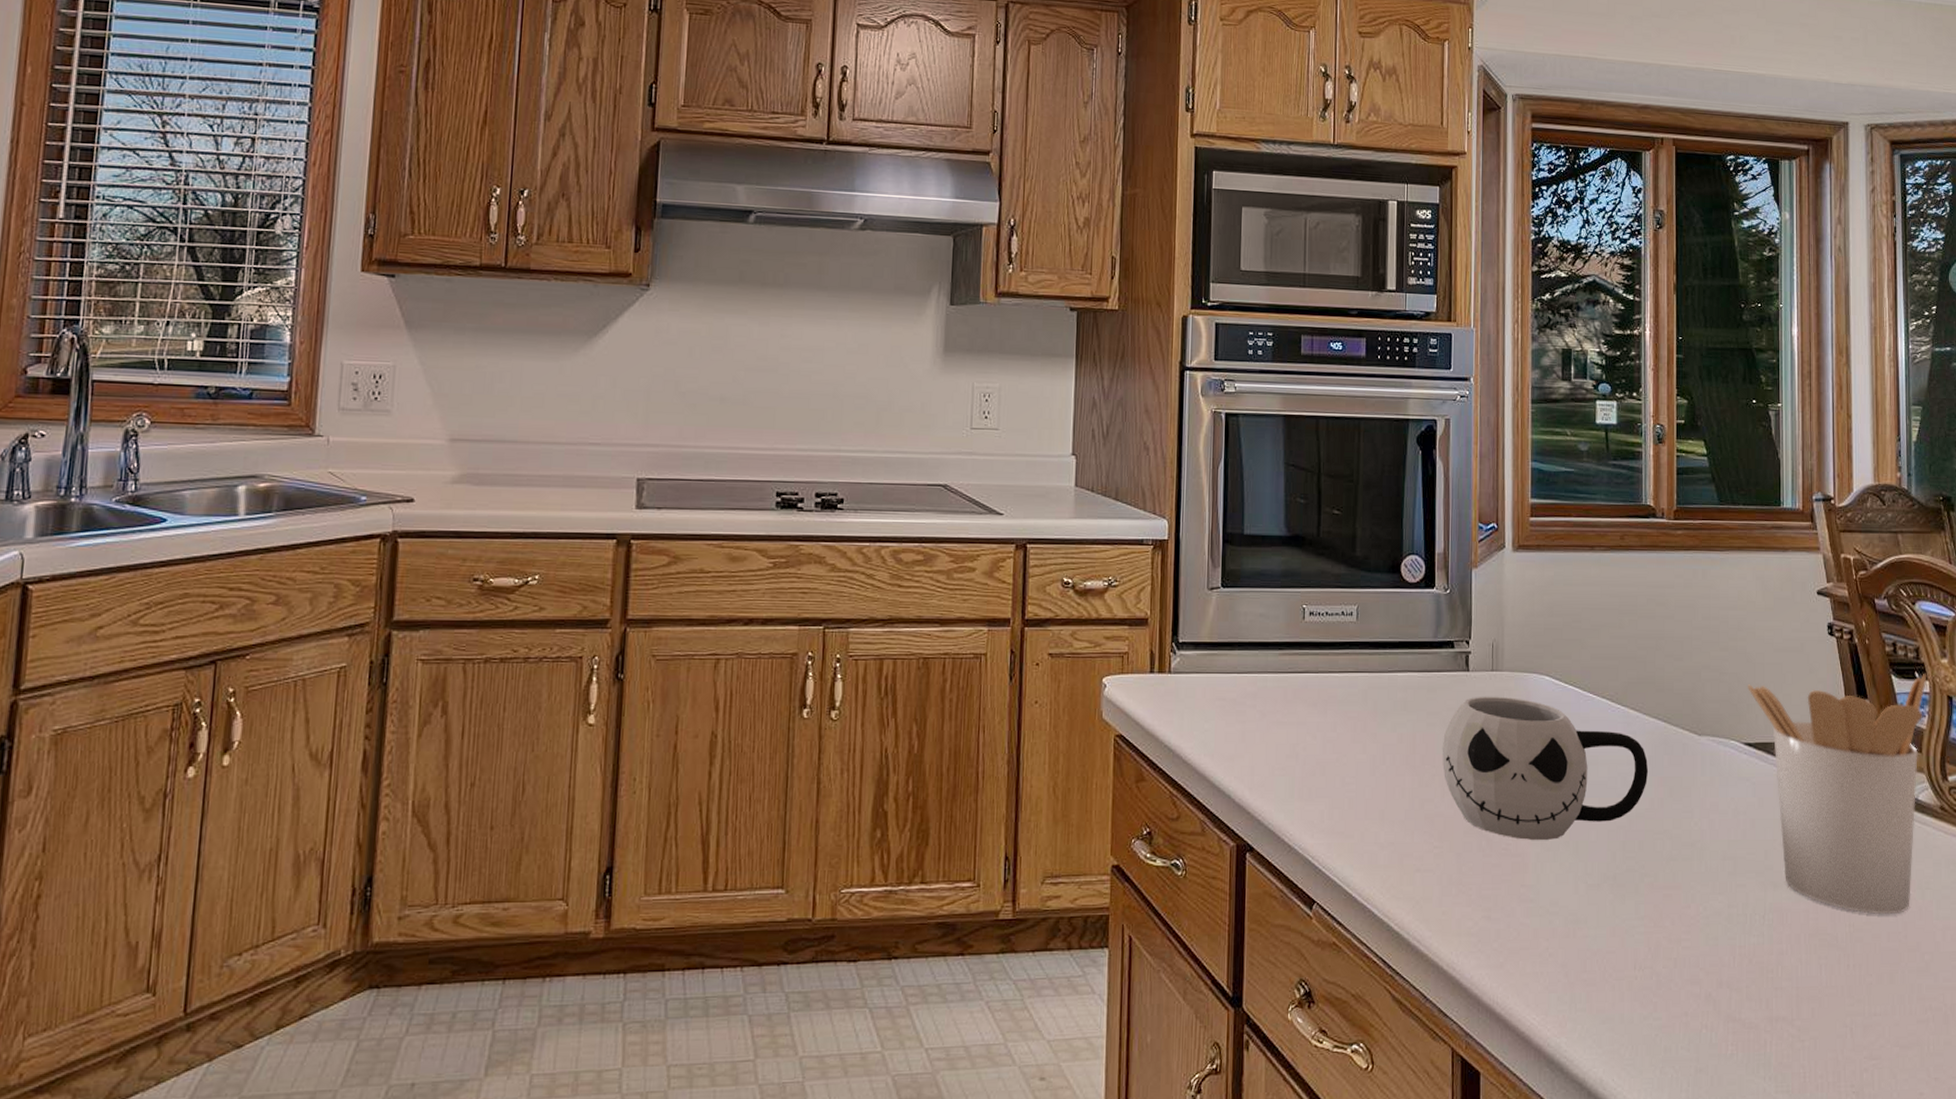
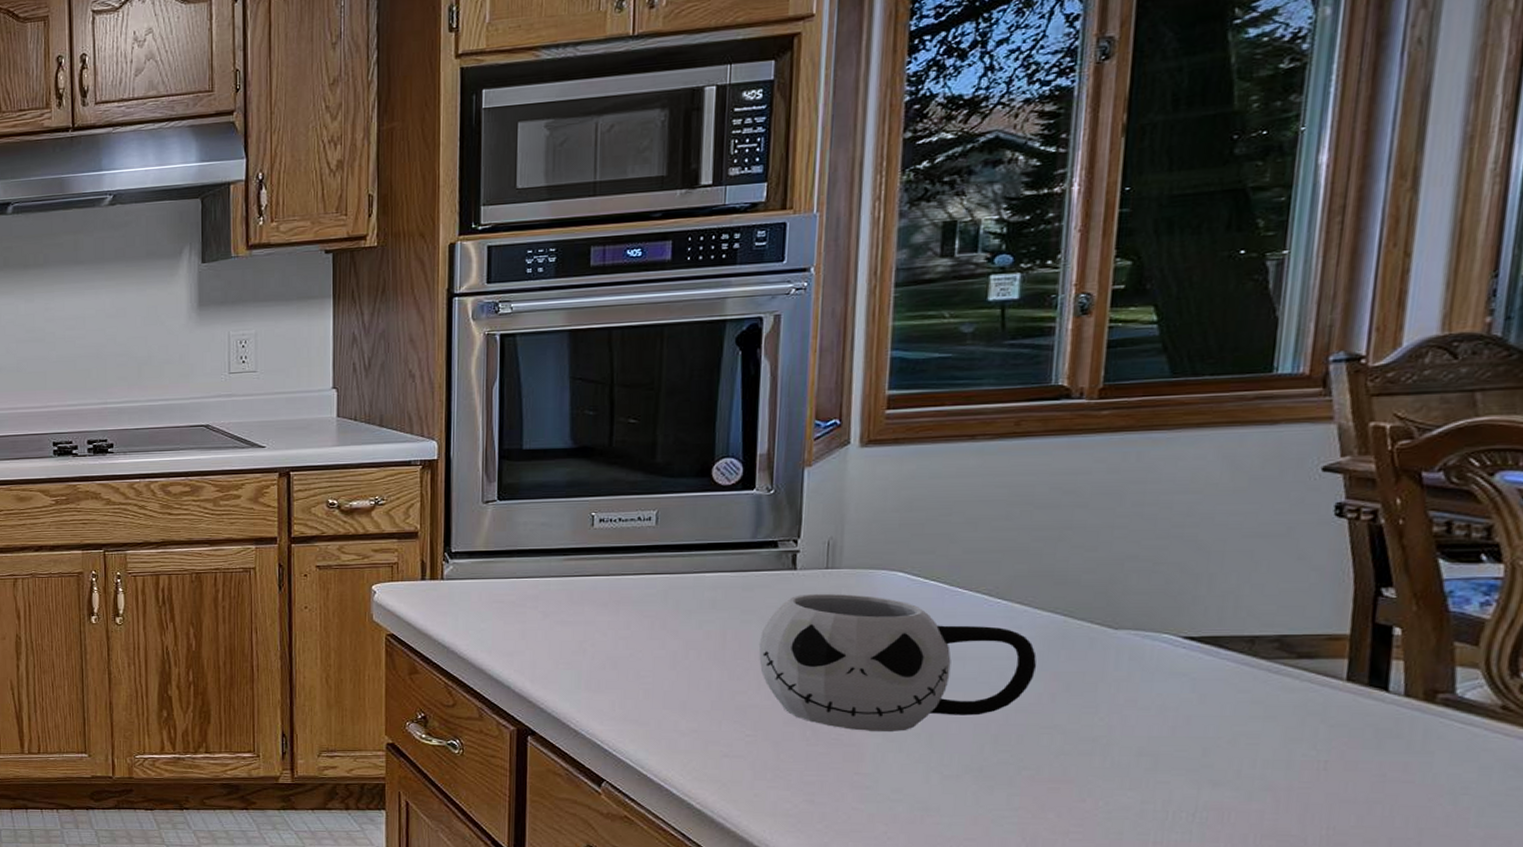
utensil holder: present [1748,673,1927,915] -> none [1195,555,1503,820]

